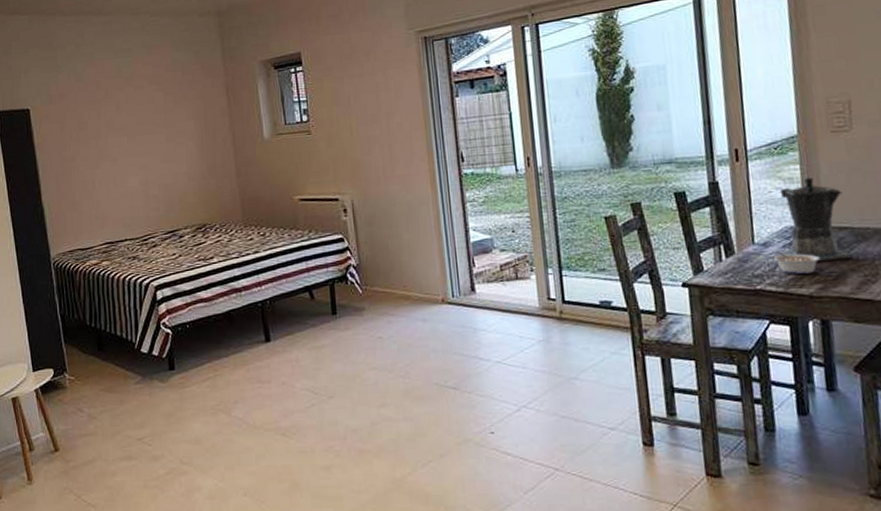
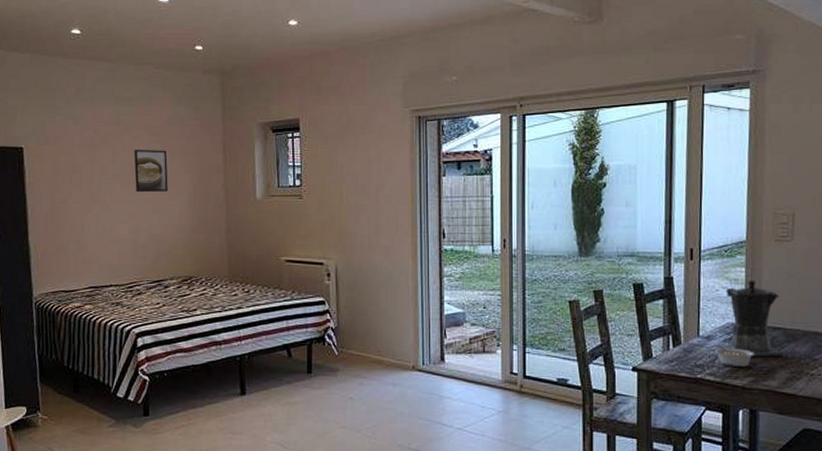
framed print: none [137,98,174,144] -> present [134,149,168,193]

